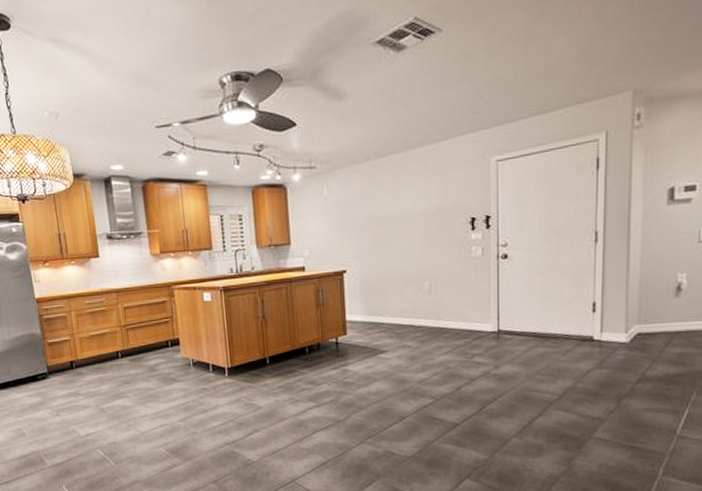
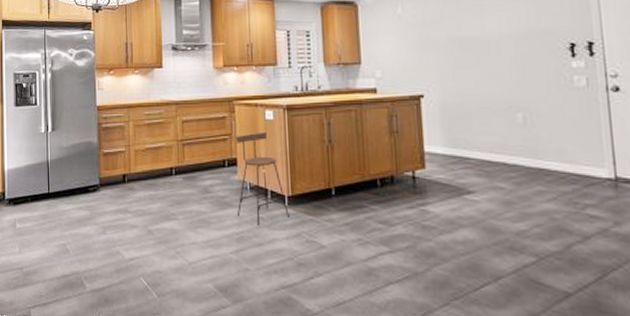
bar stool: none [177,312,230,396] -> present [236,131,289,227]

